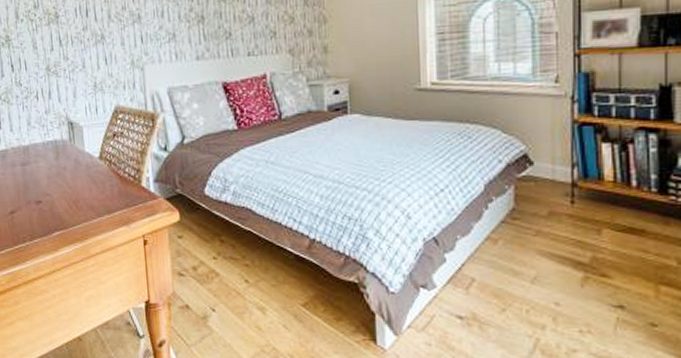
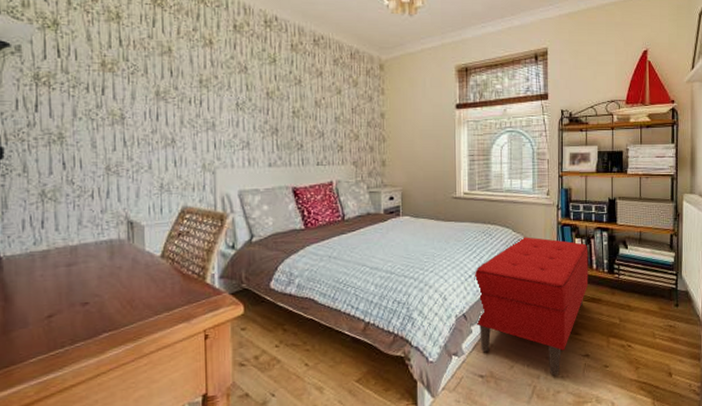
bench: none [447,140,624,329] -> present [474,237,589,376]

